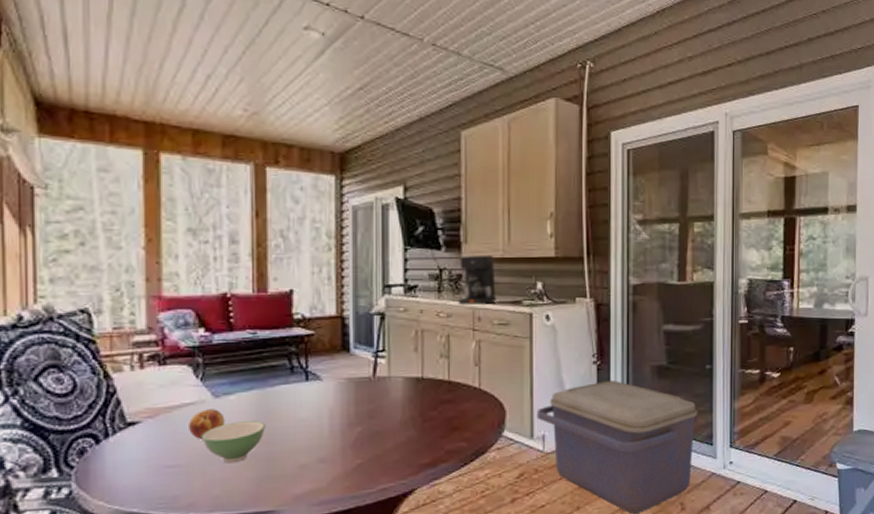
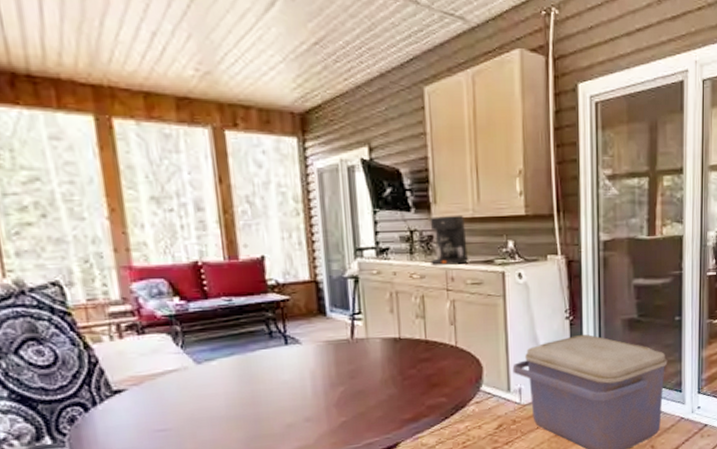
fruit: present [189,409,225,440] -> none [174,375,210,405]
bowl: present [201,421,267,463] -> none [187,384,251,426]

